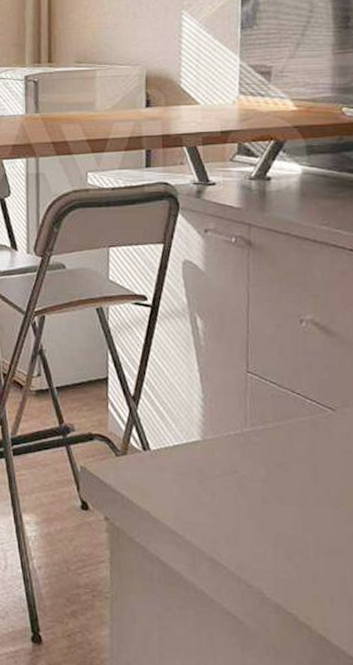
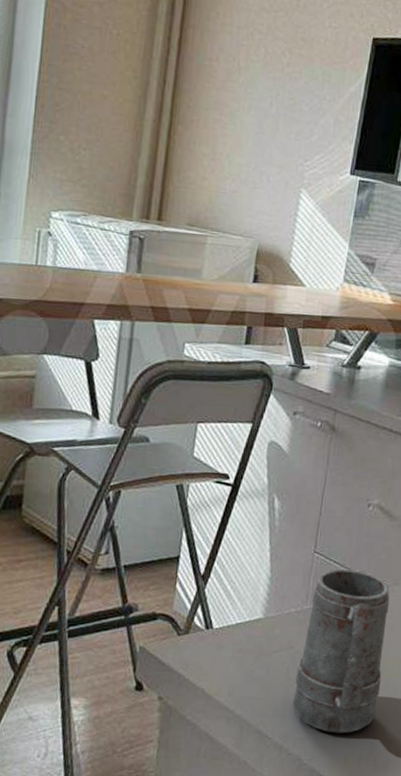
mug: none [245,390,345,569] -> present [292,569,390,733]

